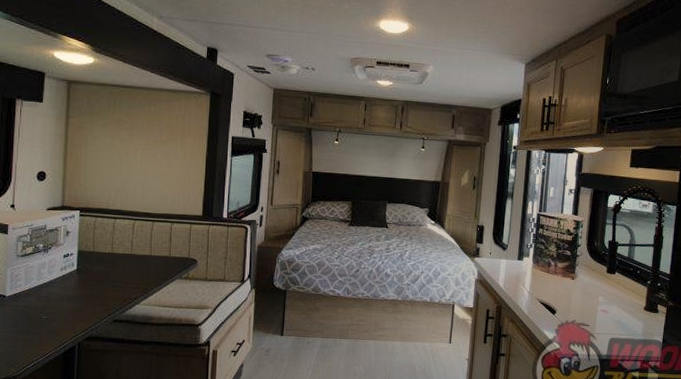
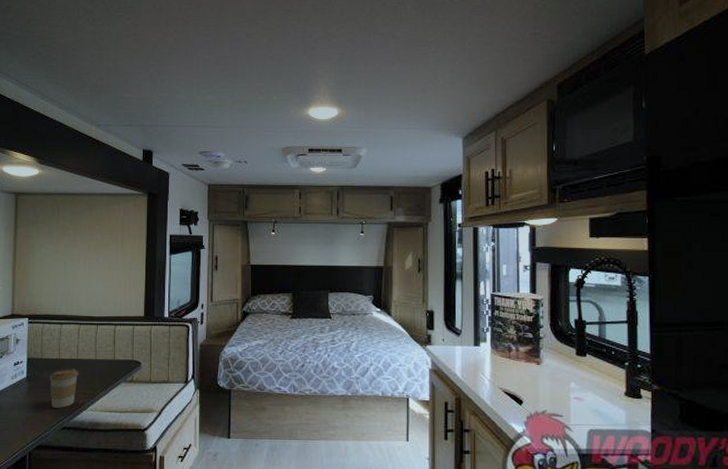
coffee cup: none [101,263,133,301] -> present [49,369,79,408]

